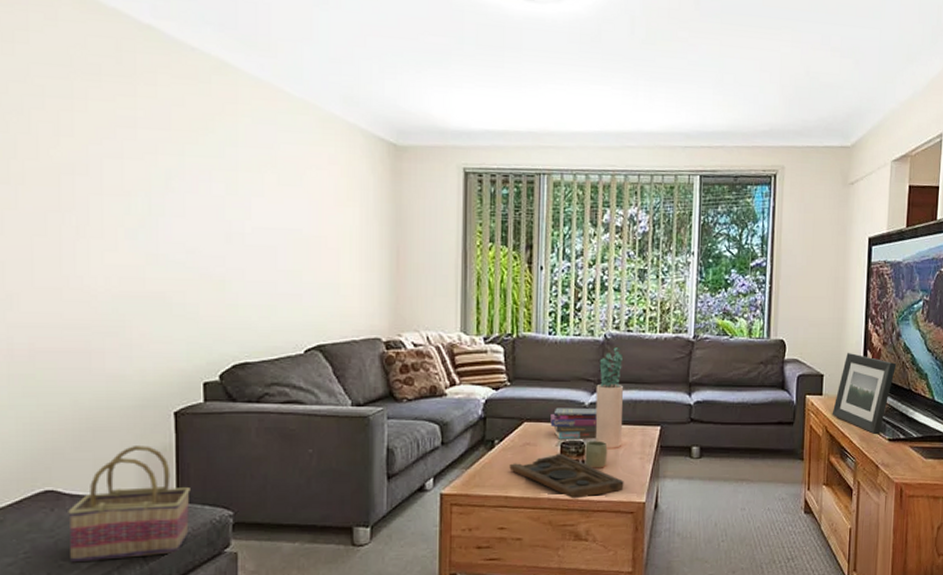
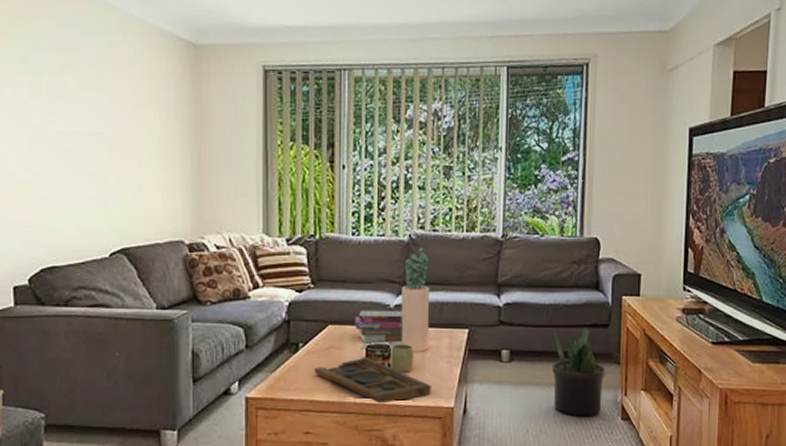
planter: none [740,425,790,510] -> present [553,327,606,417]
picture frame: present [832,352,897,435] -> none [650,250,721,338]

